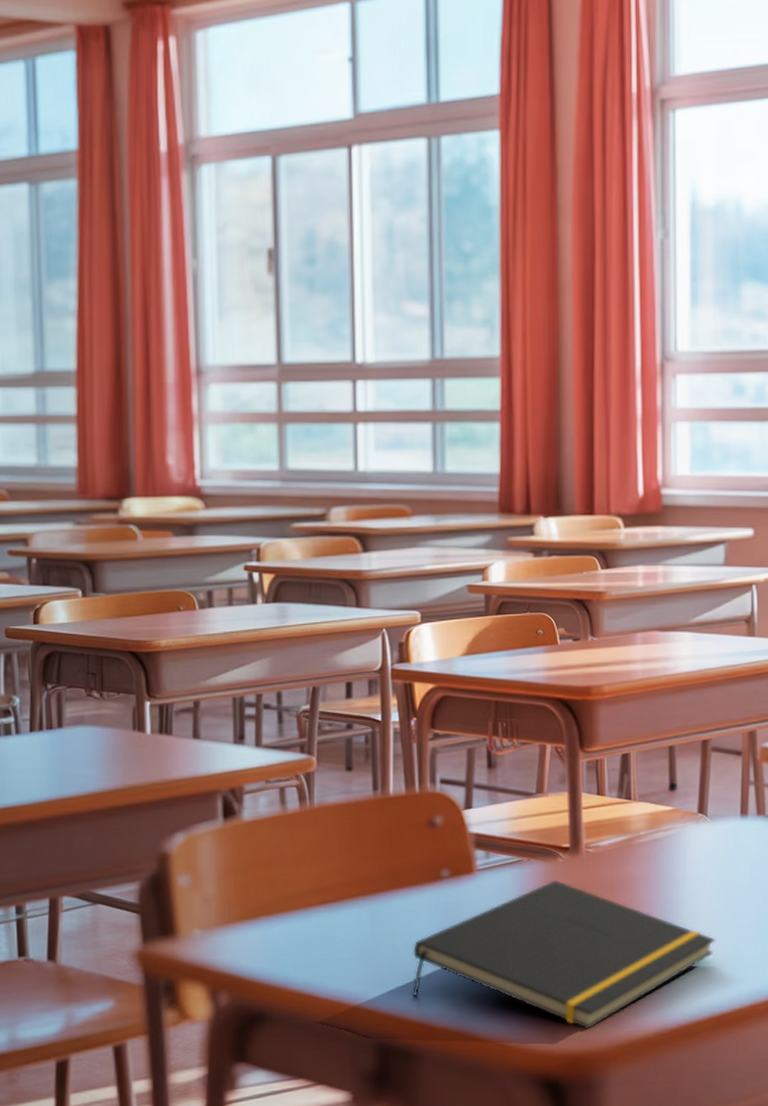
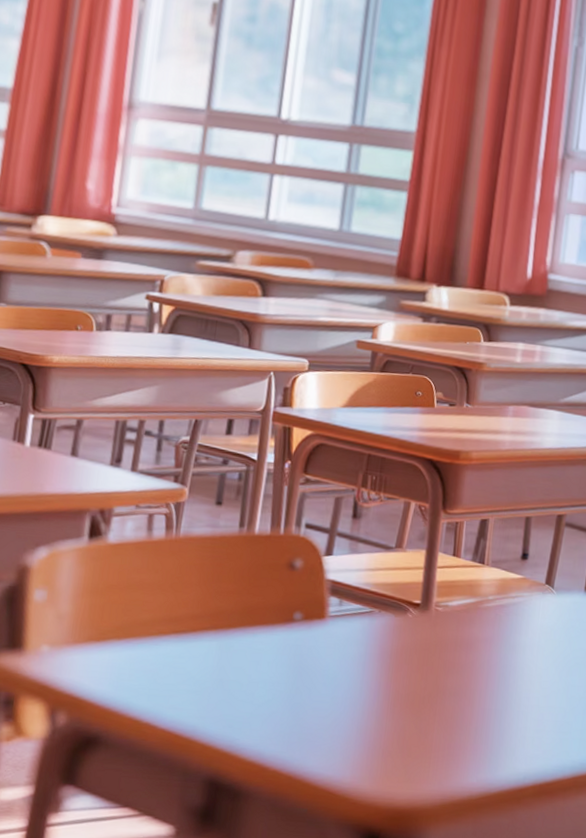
notepad: present [412,879,716,1030] -> none [248,634,548,786]

